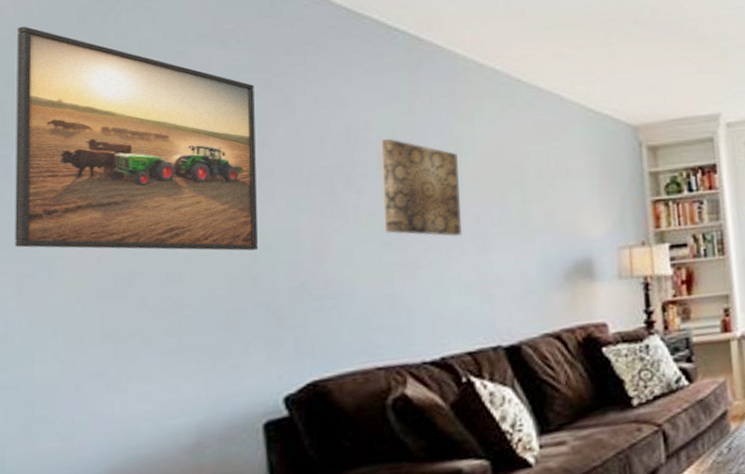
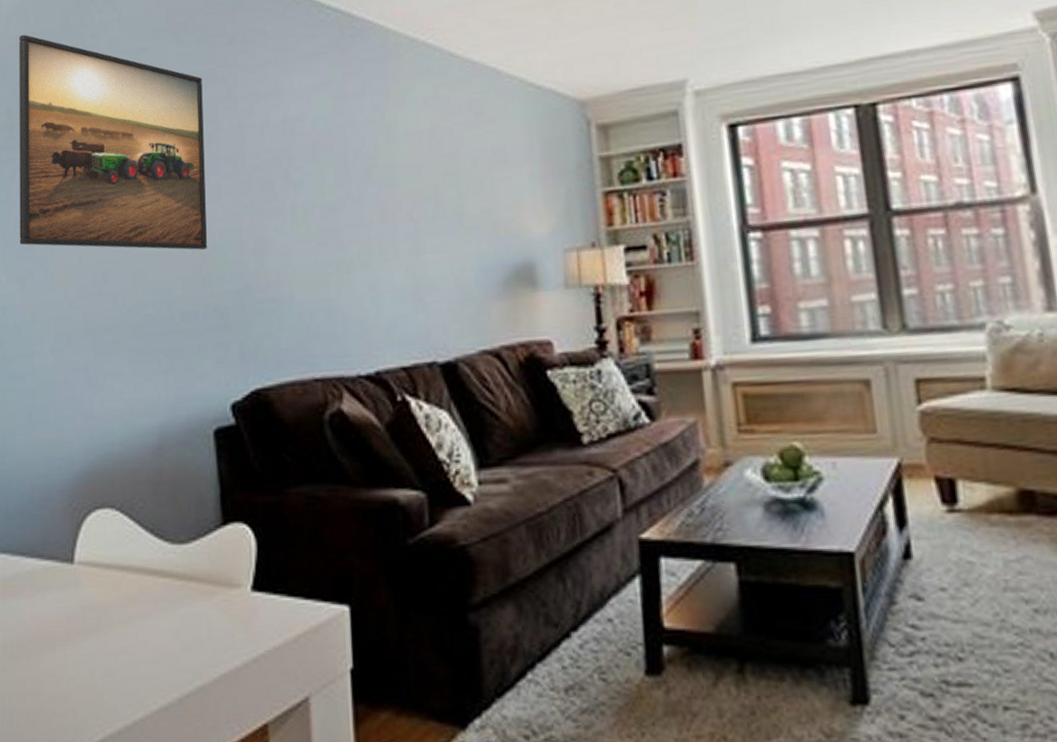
wall art: present [381,139,462,237] -> none [315,128,395,236]

